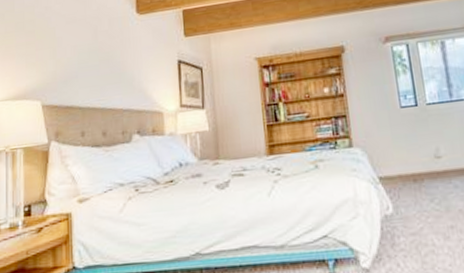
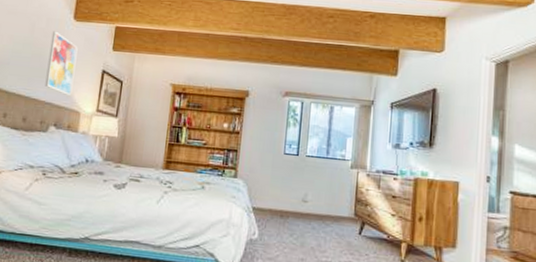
wall art: none [116,30,150,98] -> present [45,31,78,97]

